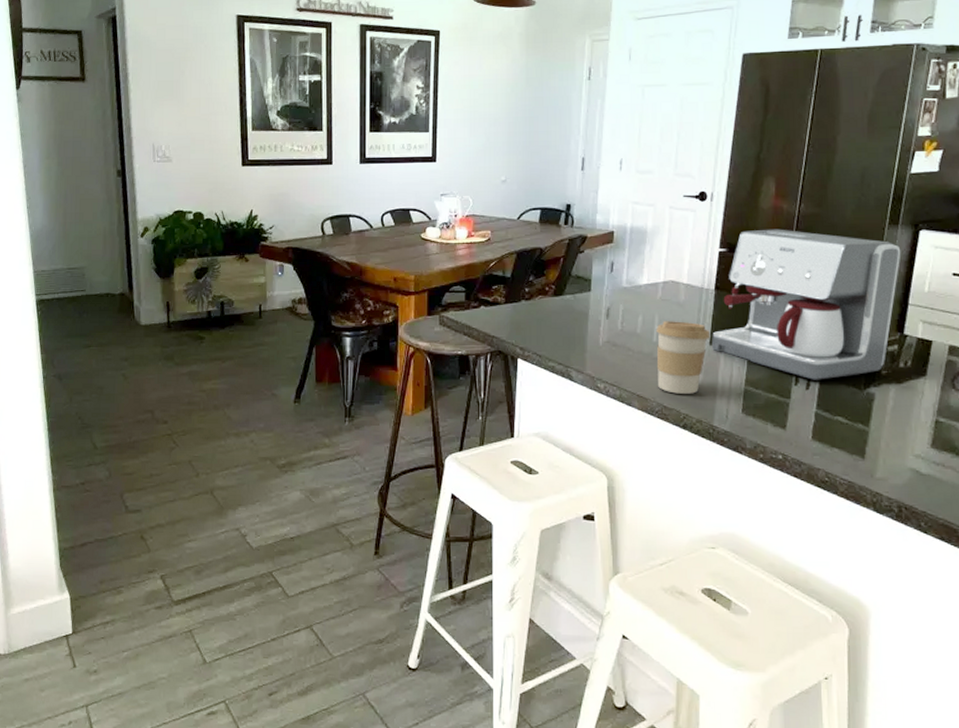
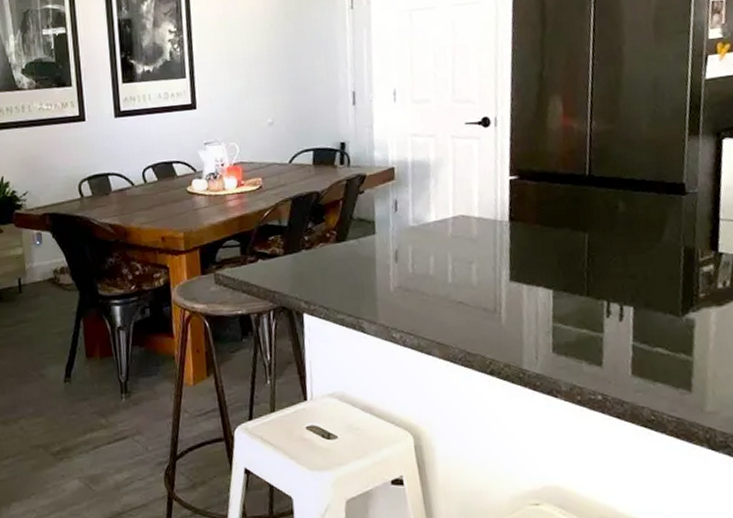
coffee cup: present [655,321,711,394] -> none [450,258,510,338]
coffee maker: present [711,229,901,380] -> none [511,150,706,310]

